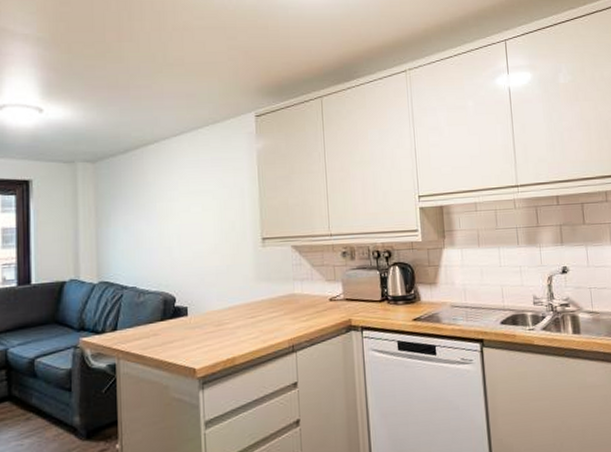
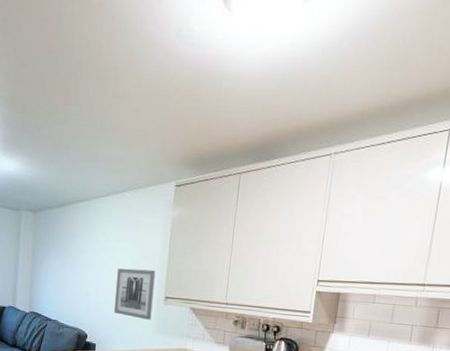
wall art: none [202,210,250,268] -> present [113,268,156,320]

